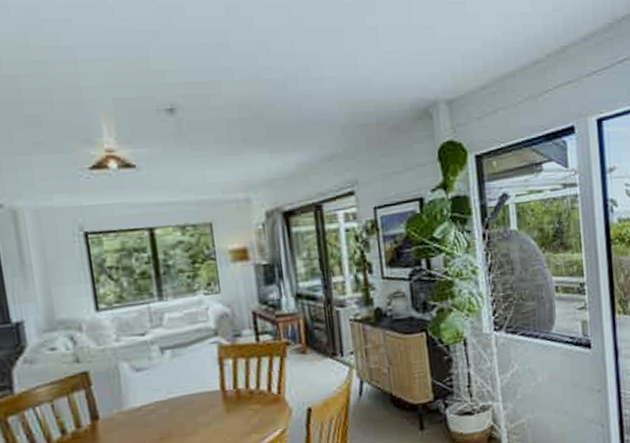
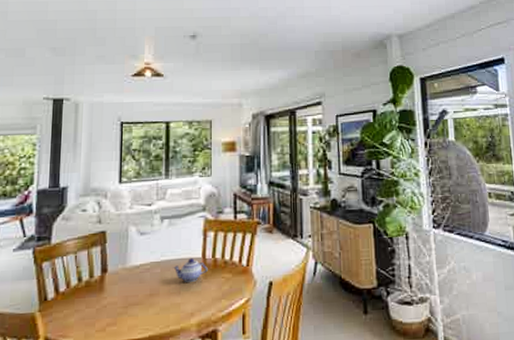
teapot: none [185,391,230,420] -> present [173,258,208,282]

